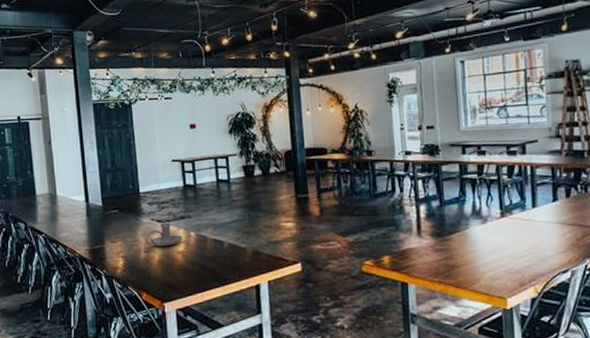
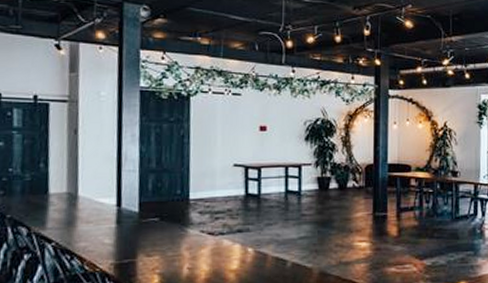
candle holder: present [145,222,183,247] -> none [191,236,238,263]

